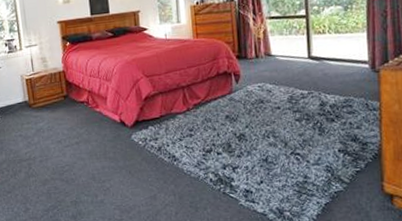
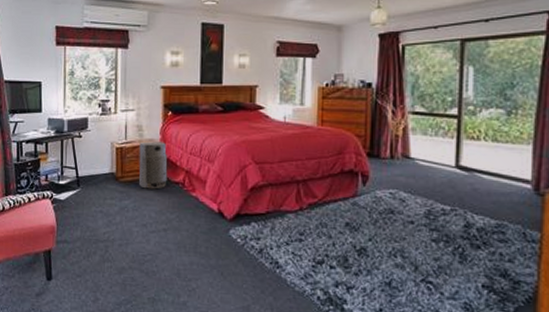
air purifier: none [45,69,74,111] -> present [138,141,168,190]

